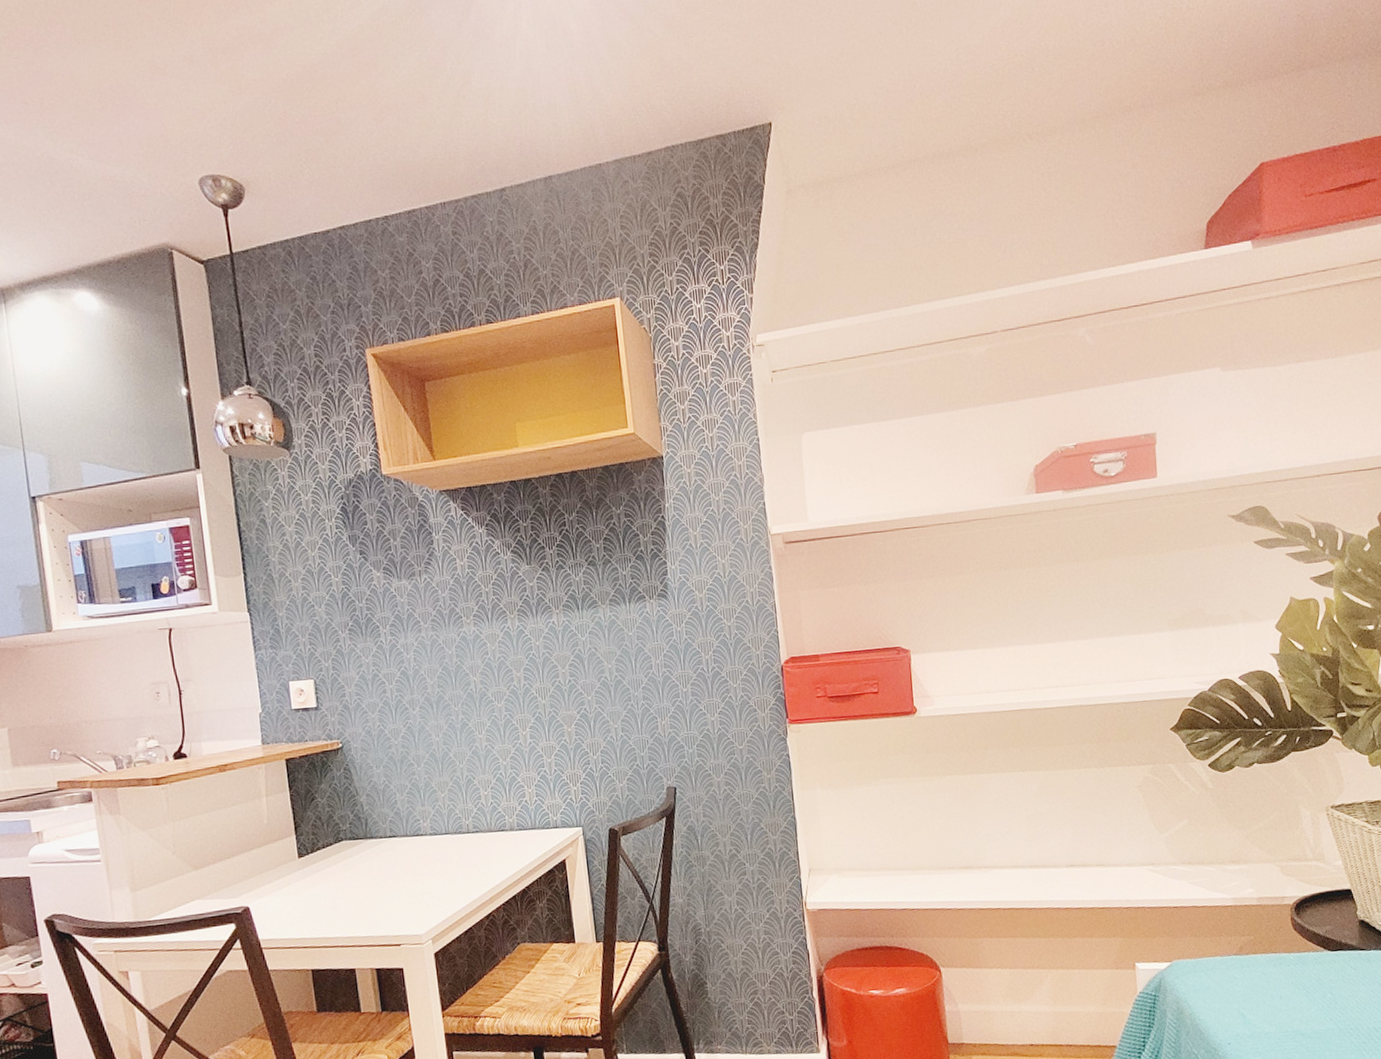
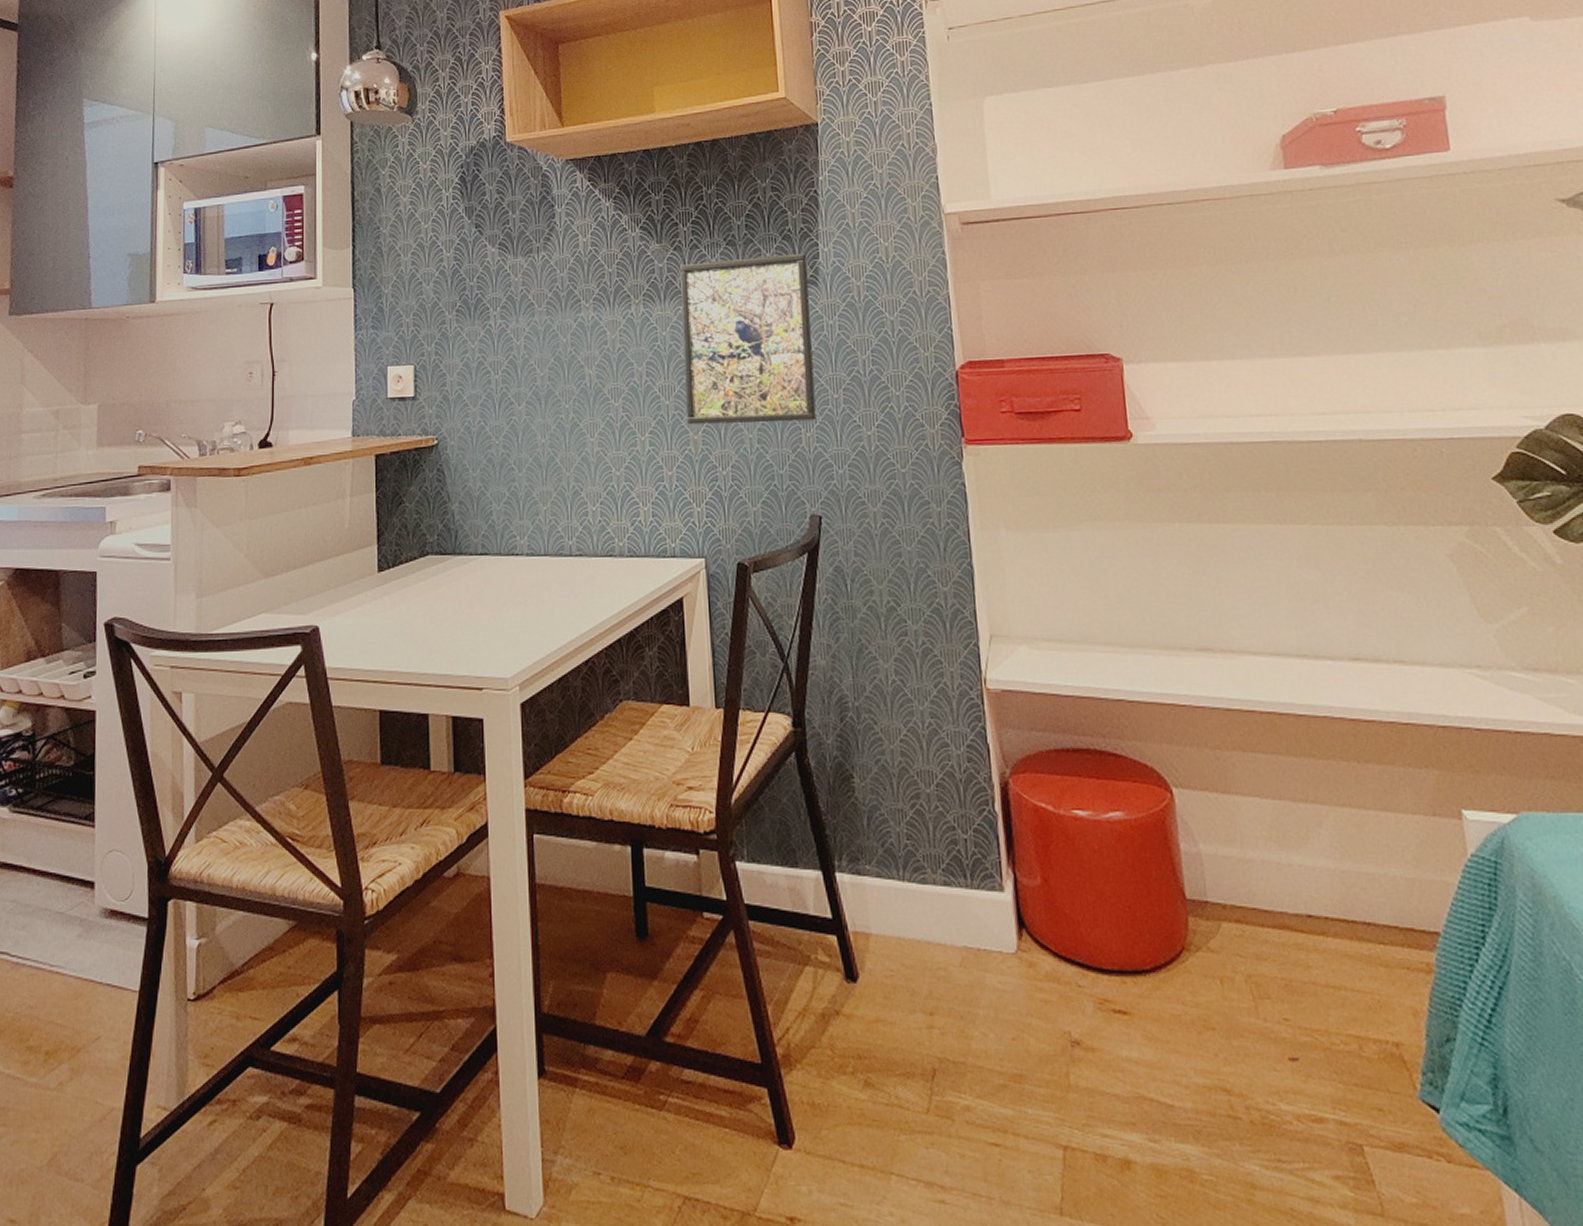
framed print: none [548,570,669,720] -> present [680,253,816,425]

